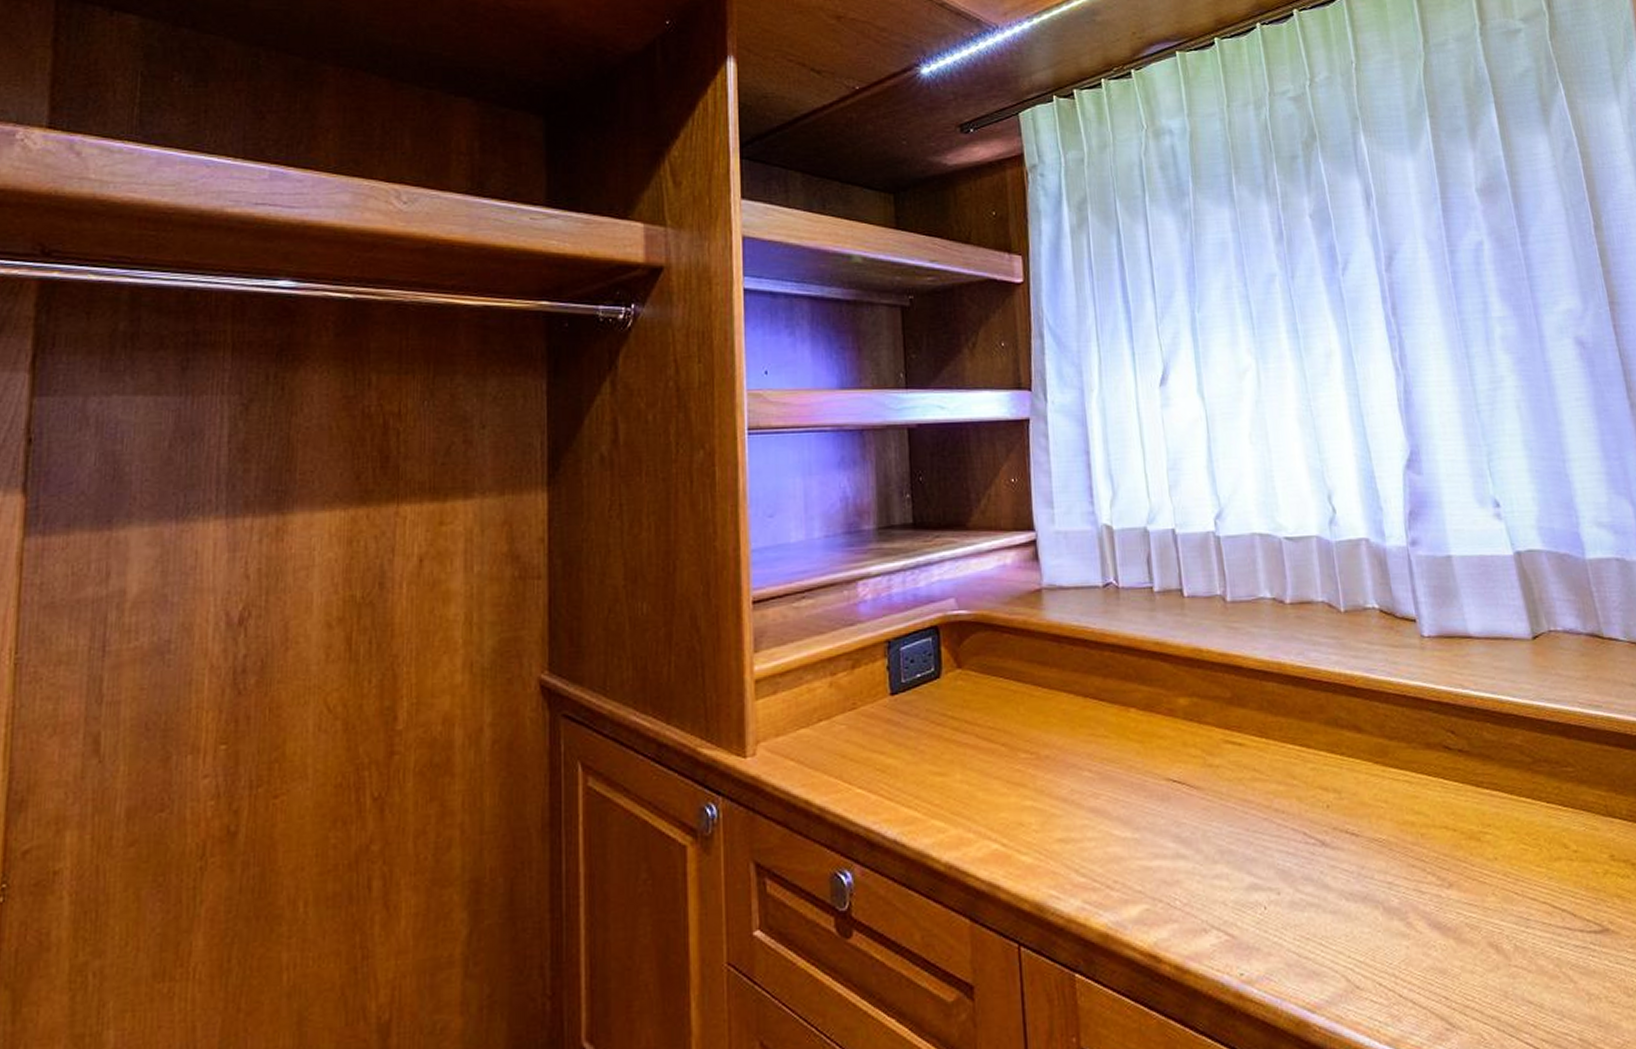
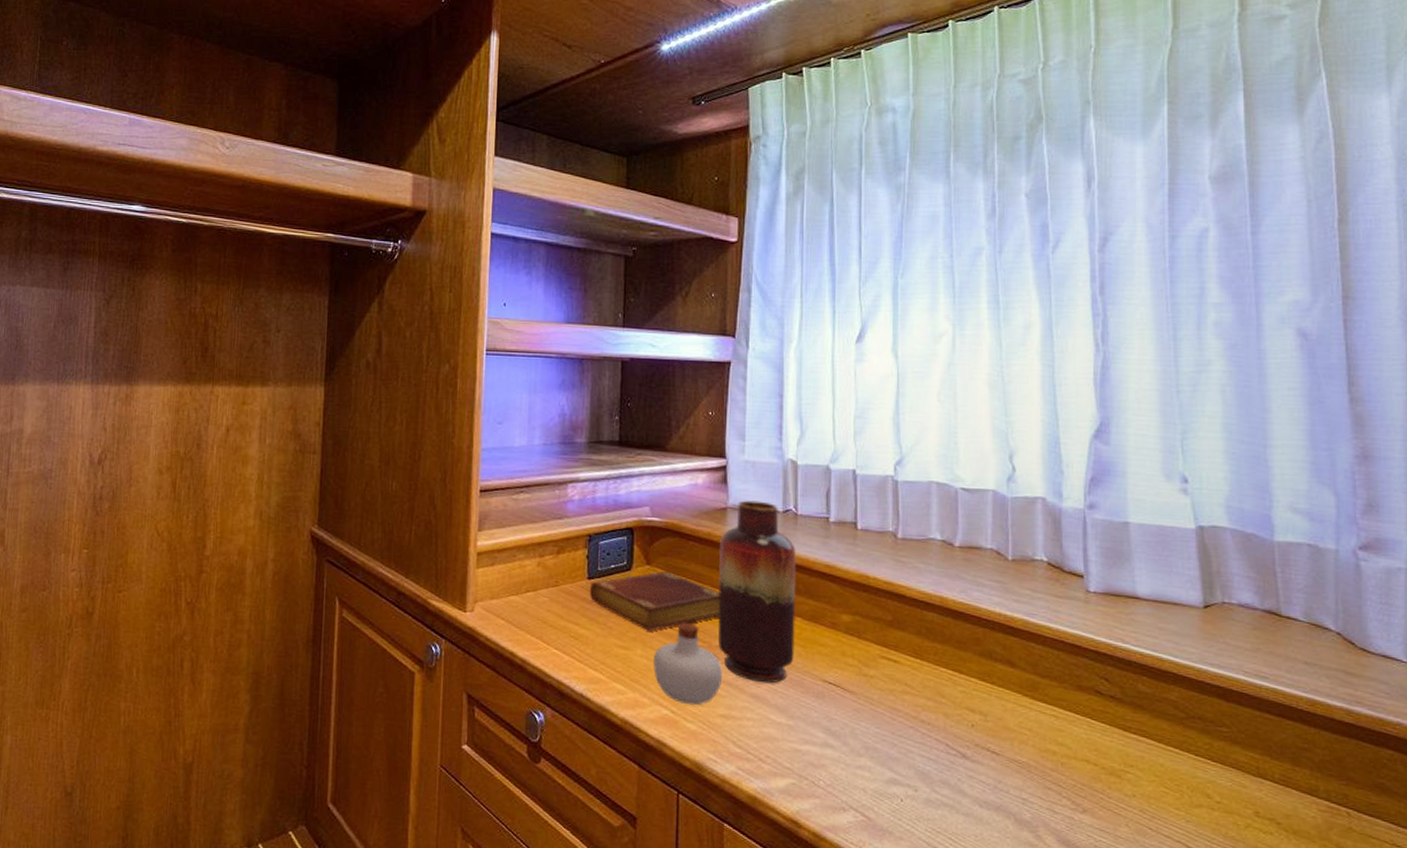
book: none [893,672,1045,750] -> present [589,571,720,631]
potion bottle: none [975,732,1057,833] -> present [652,622,723,706]
vase: none [1037,576,1133,793] -> present [718,500,796,684]

